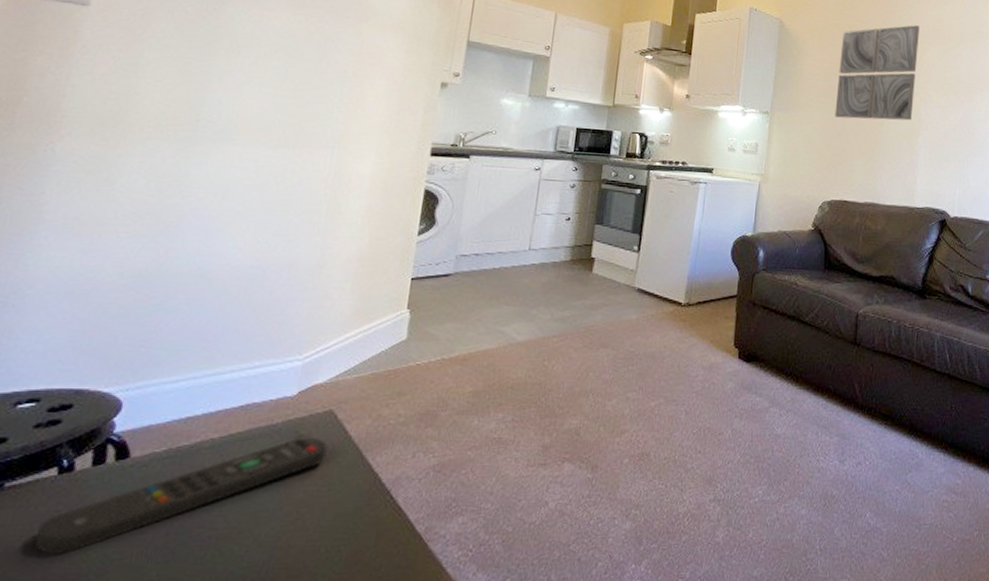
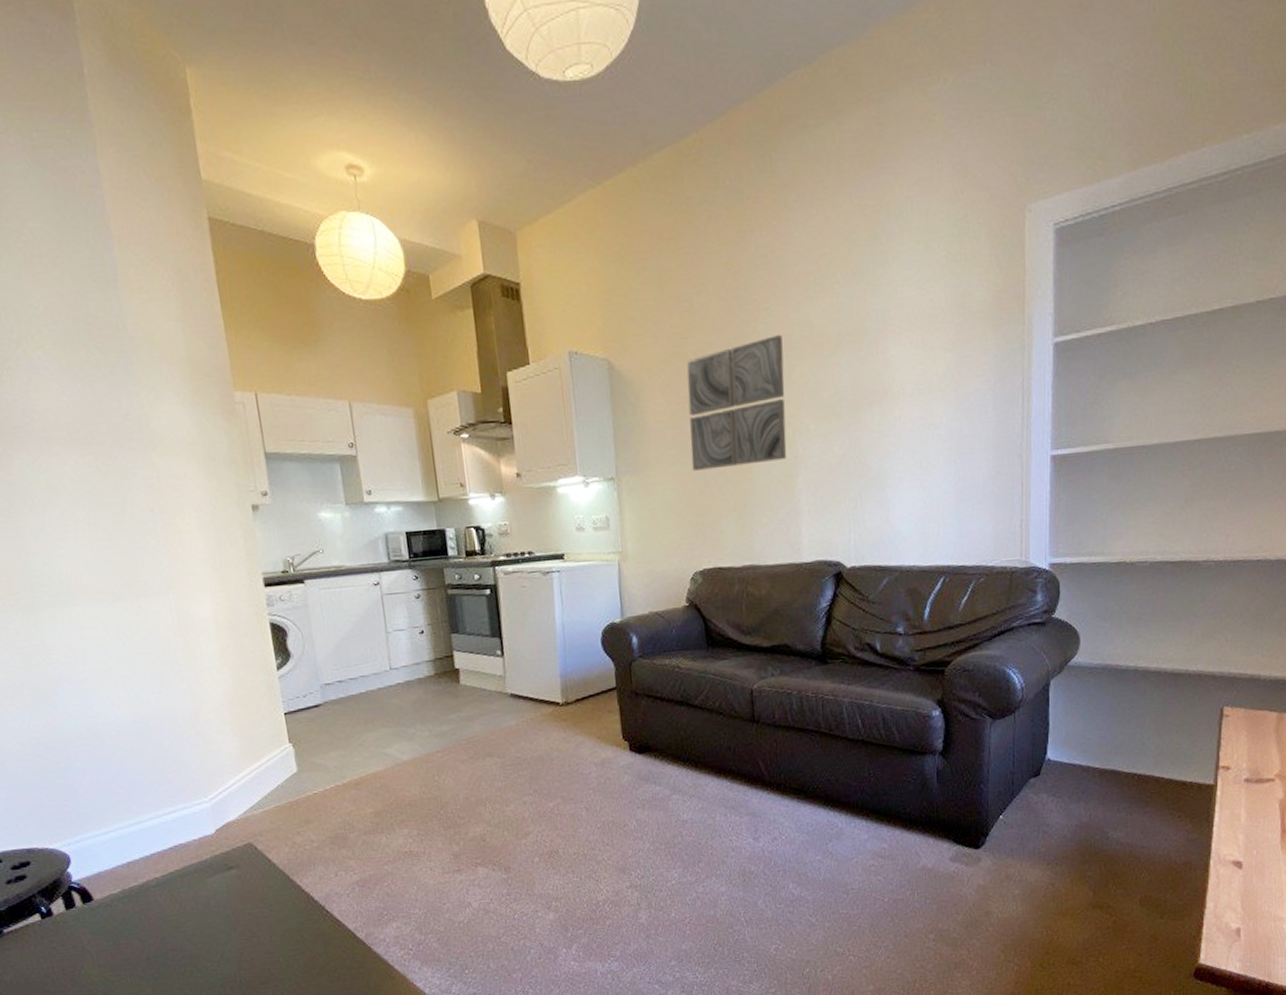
remote control: present [35,437,329,554] -> none [44,867,259,981]

